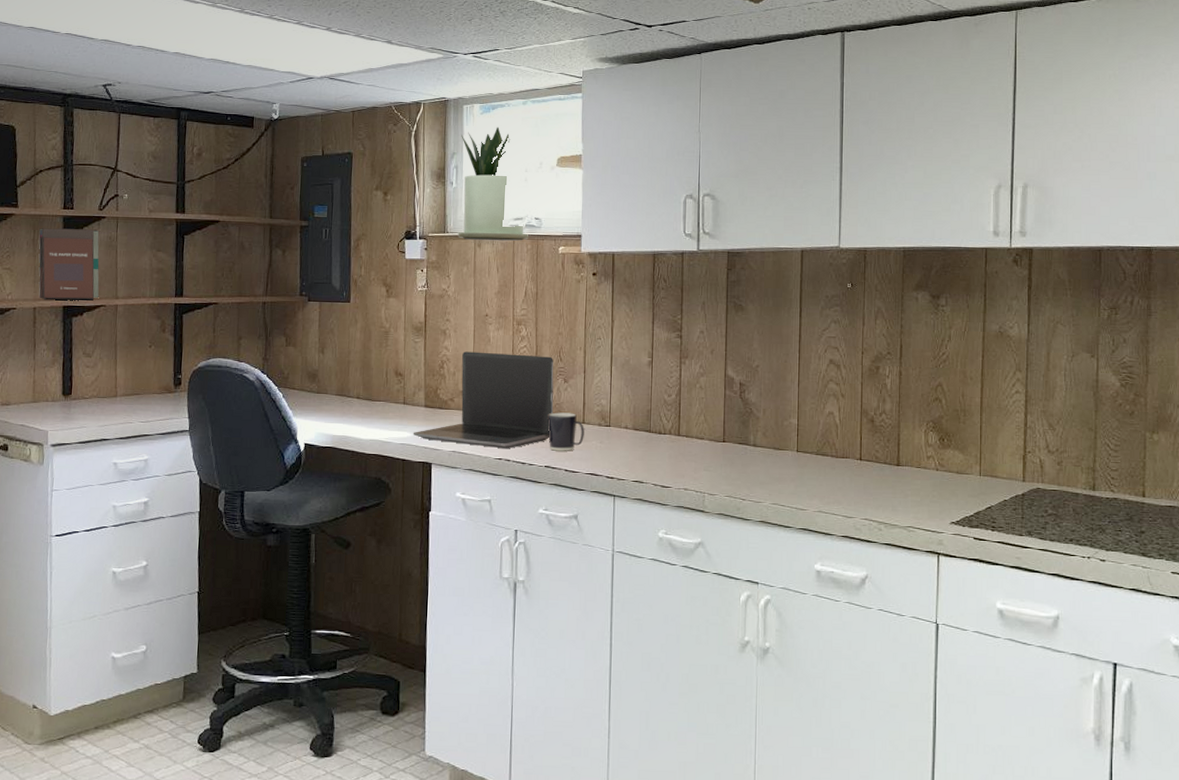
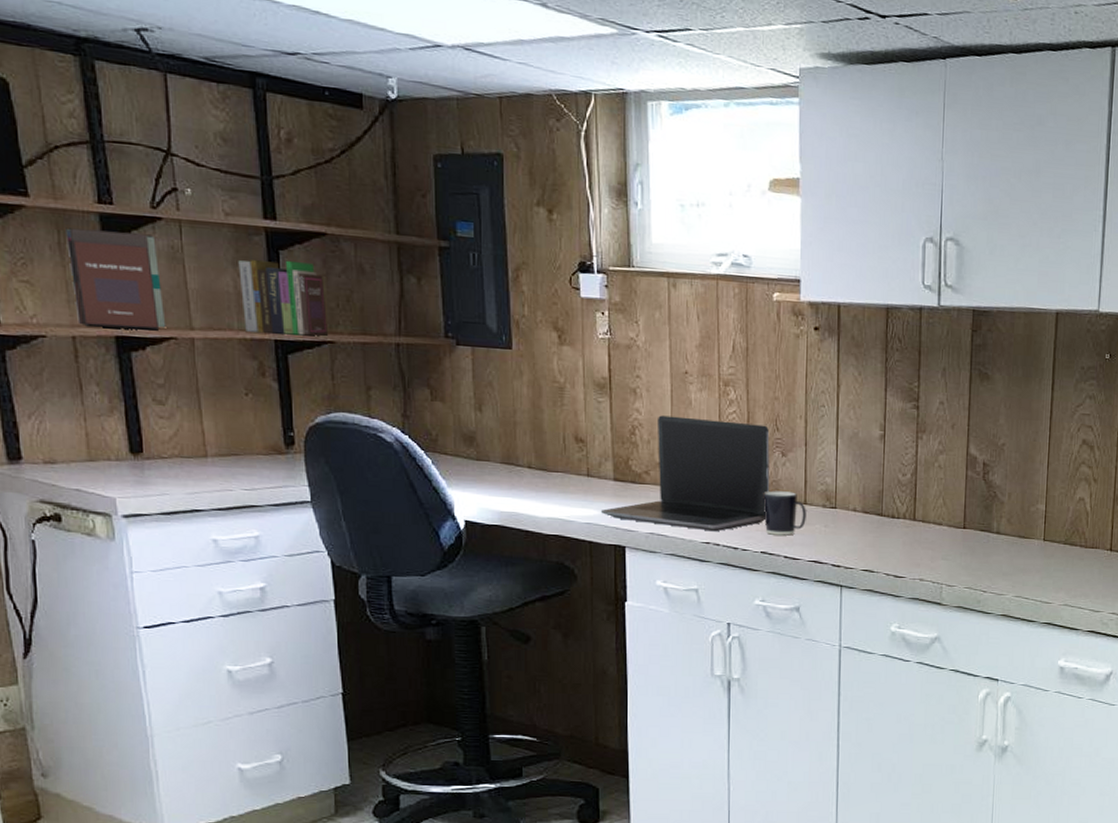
books: none [154,242,214,300] -> present [238,260,328,337]
planter: present [456,127,531,242] -> none [645,133,738,283]

